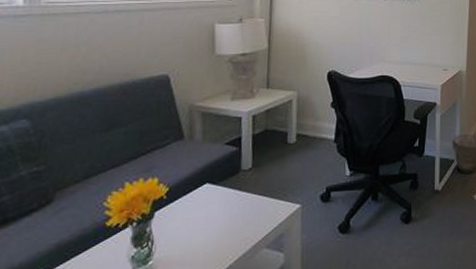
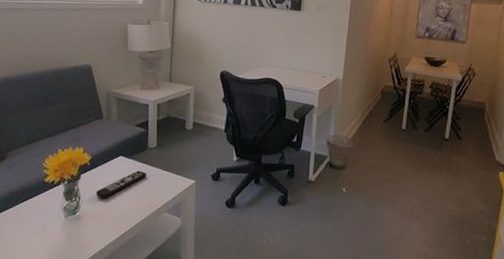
remote control: none [174,199,240,240] -> present [96,170,146,199]

